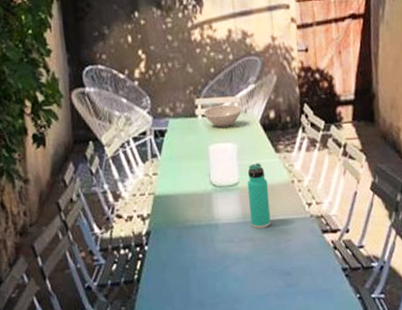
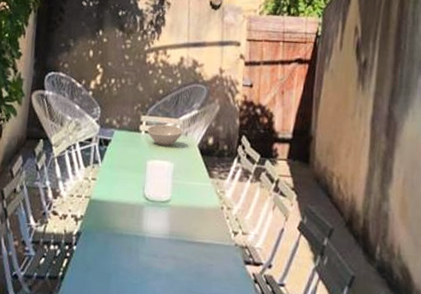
thermos bottle: present [247,163,271,229] -> none [176,184,198,249]

